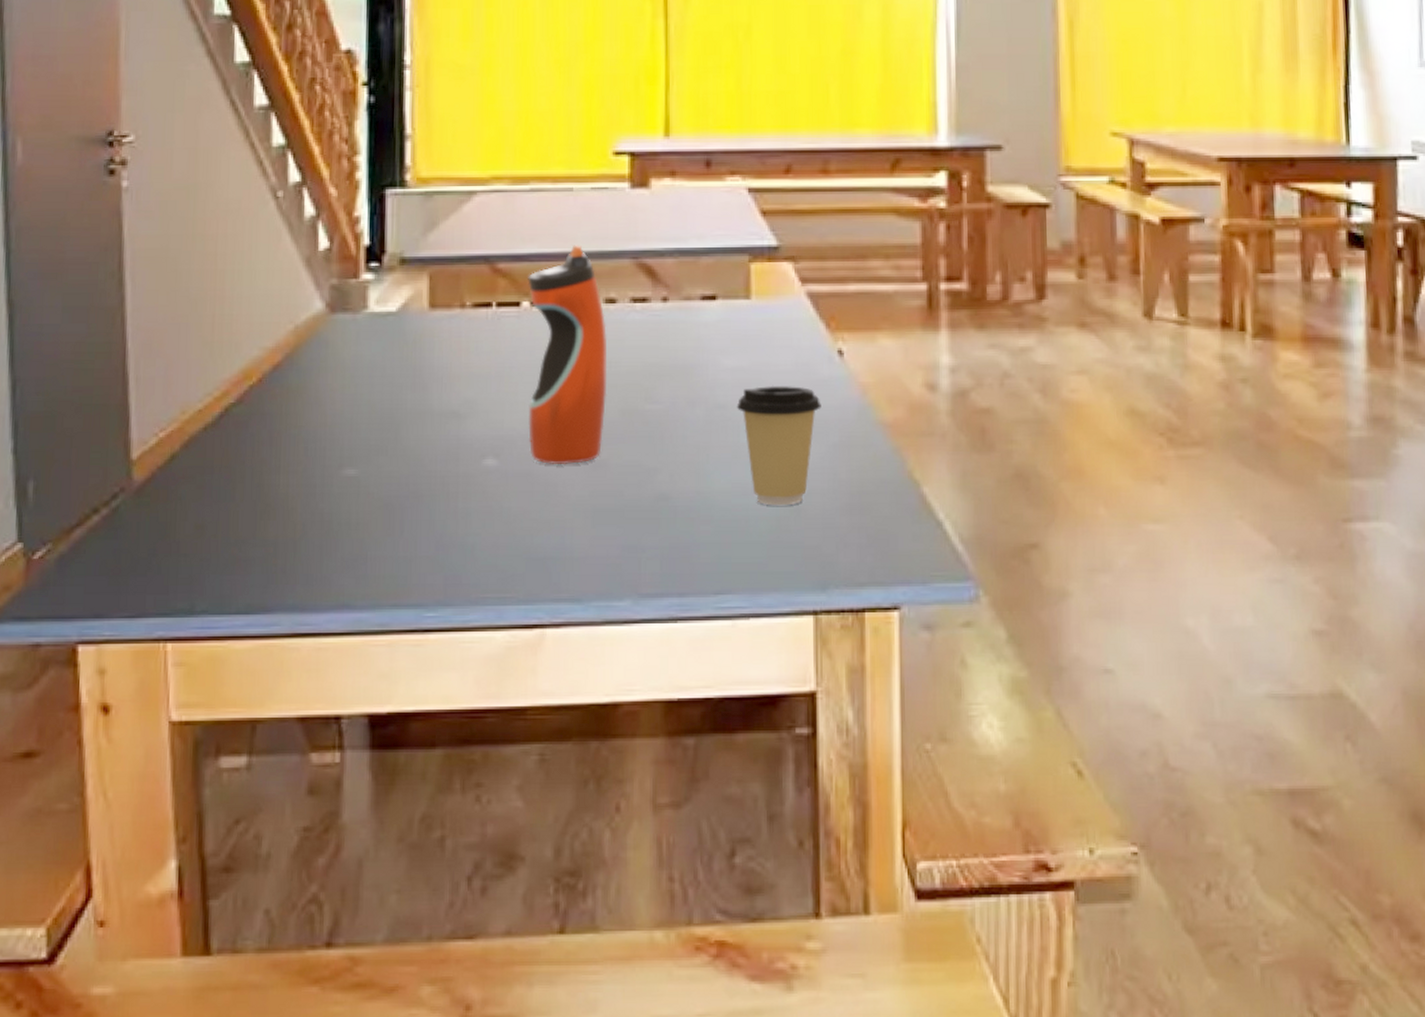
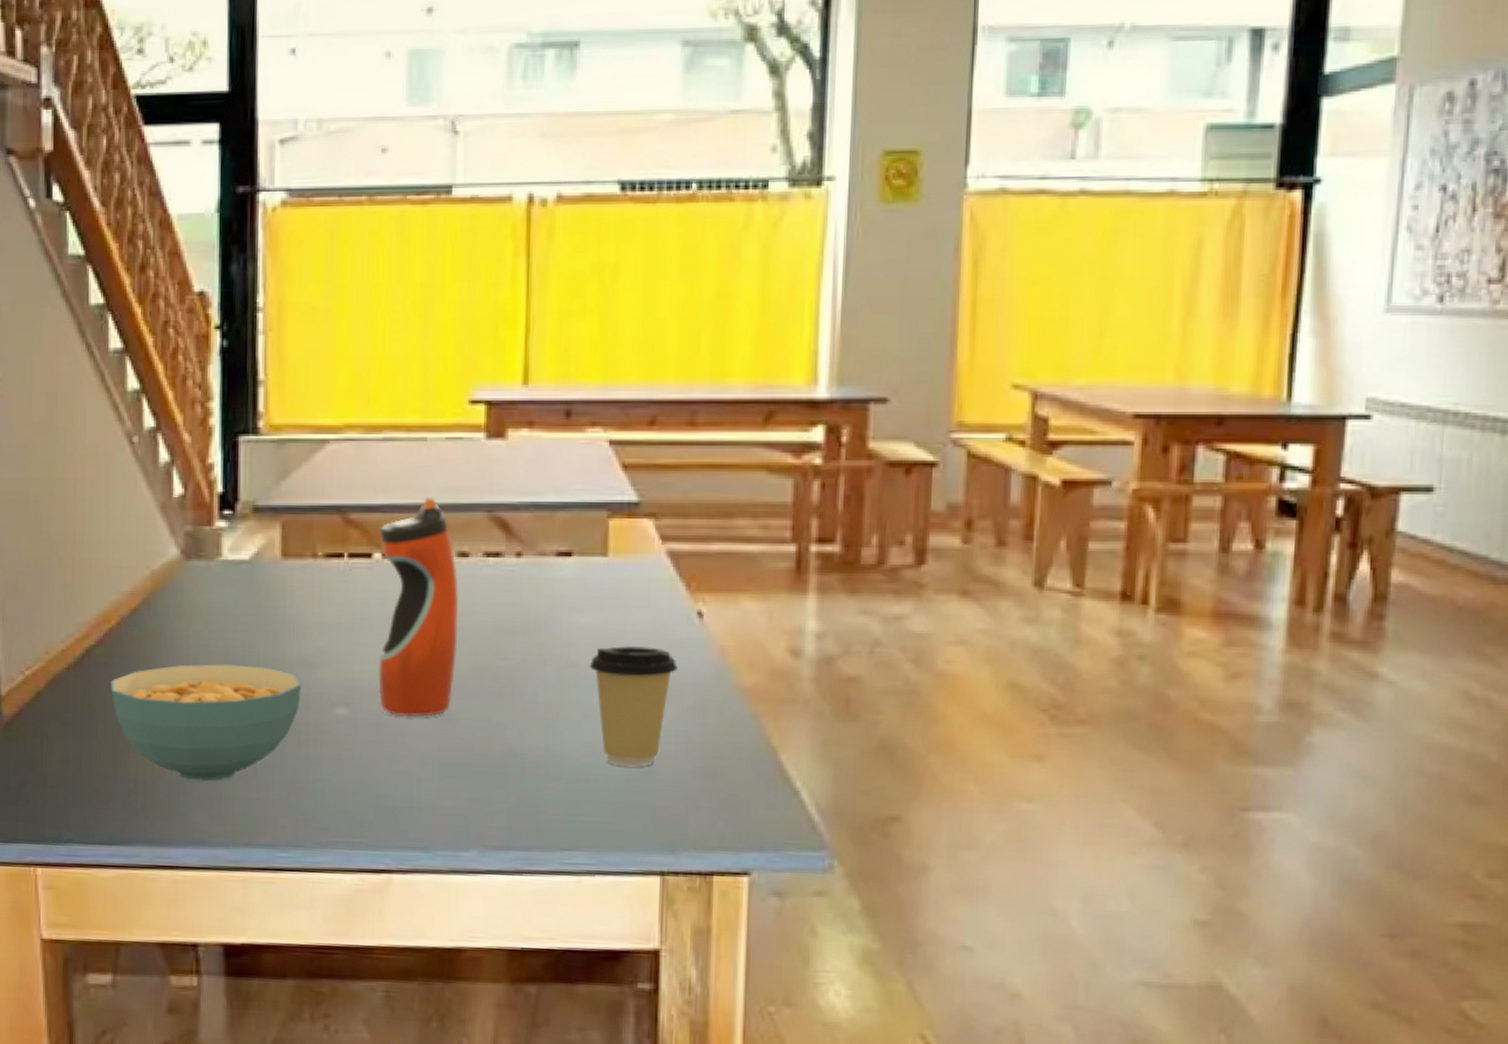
cereal bowl: none [250,418,451,541] -> present [111,664,302,782]

